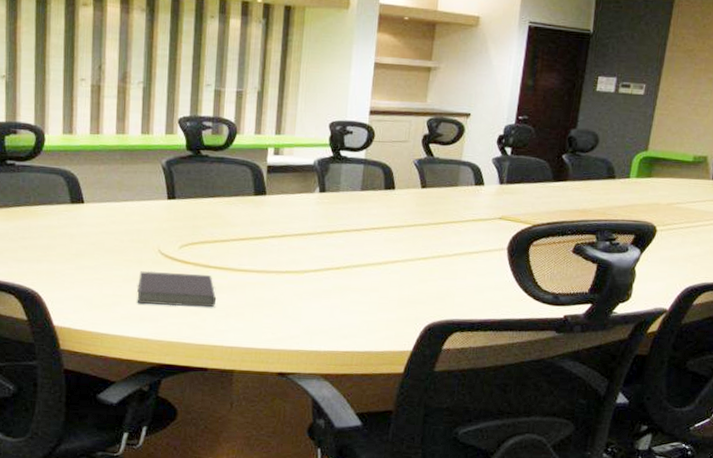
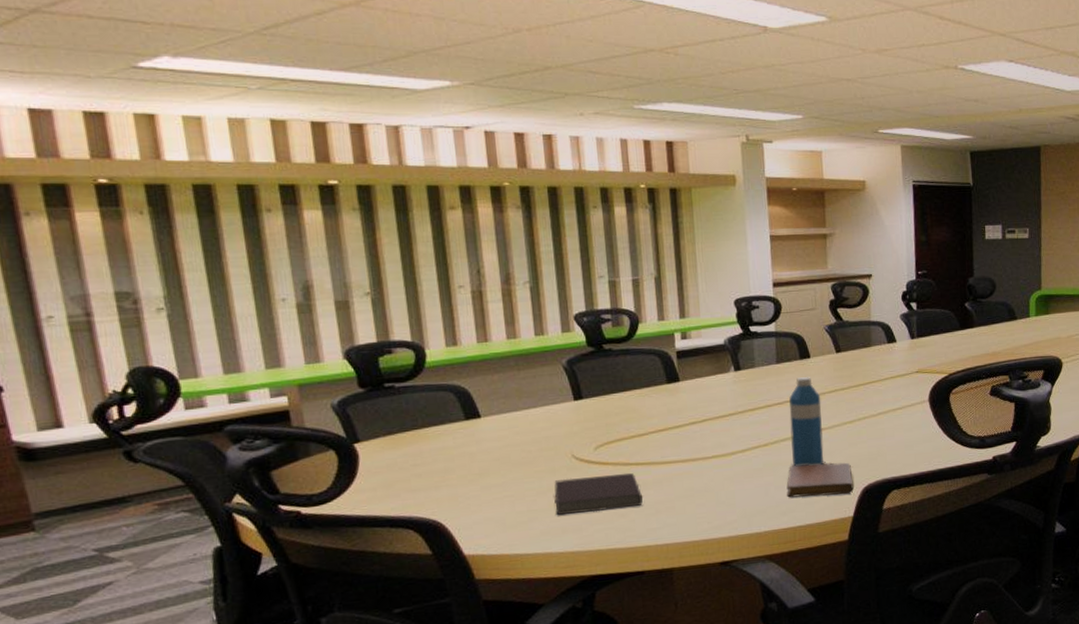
notebook: none [351,292,418,329] -> present [786,462,854,498]
water bottle: none [361,207,399,296] -> present [789,376,824,467]

